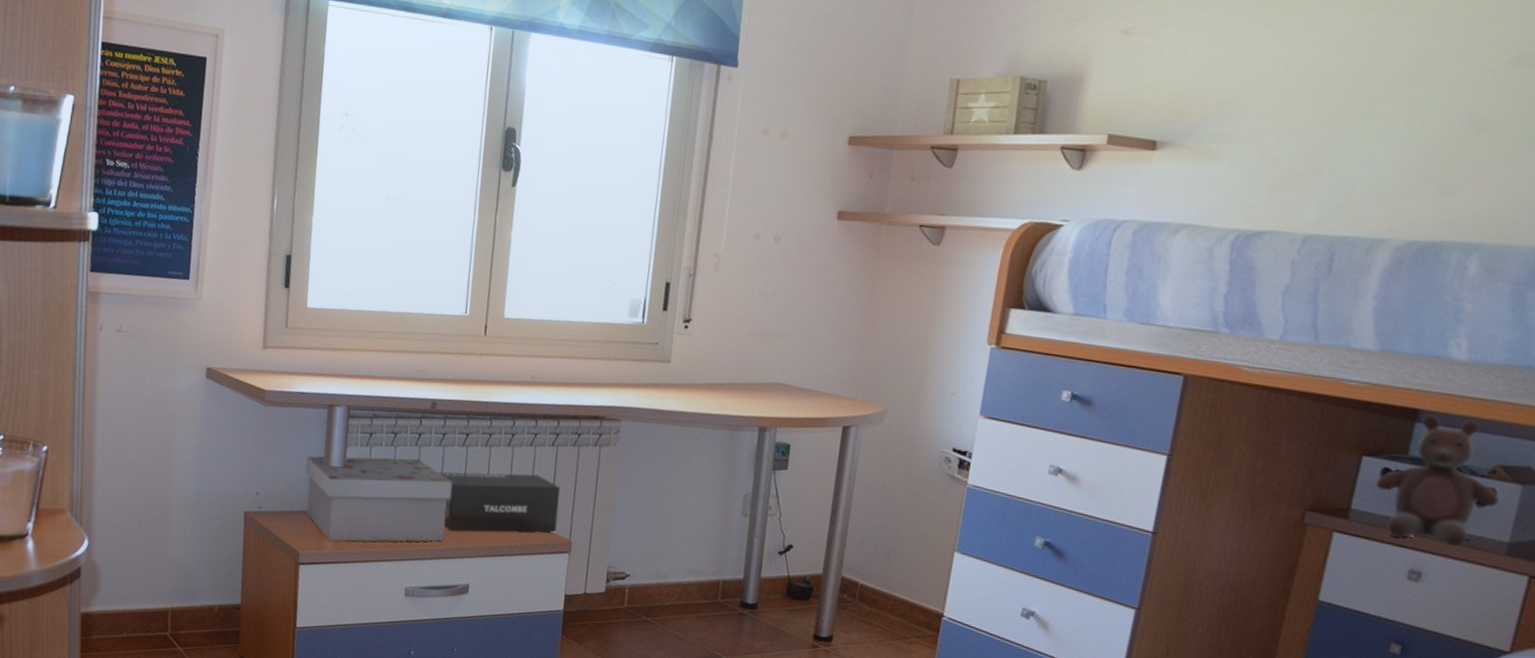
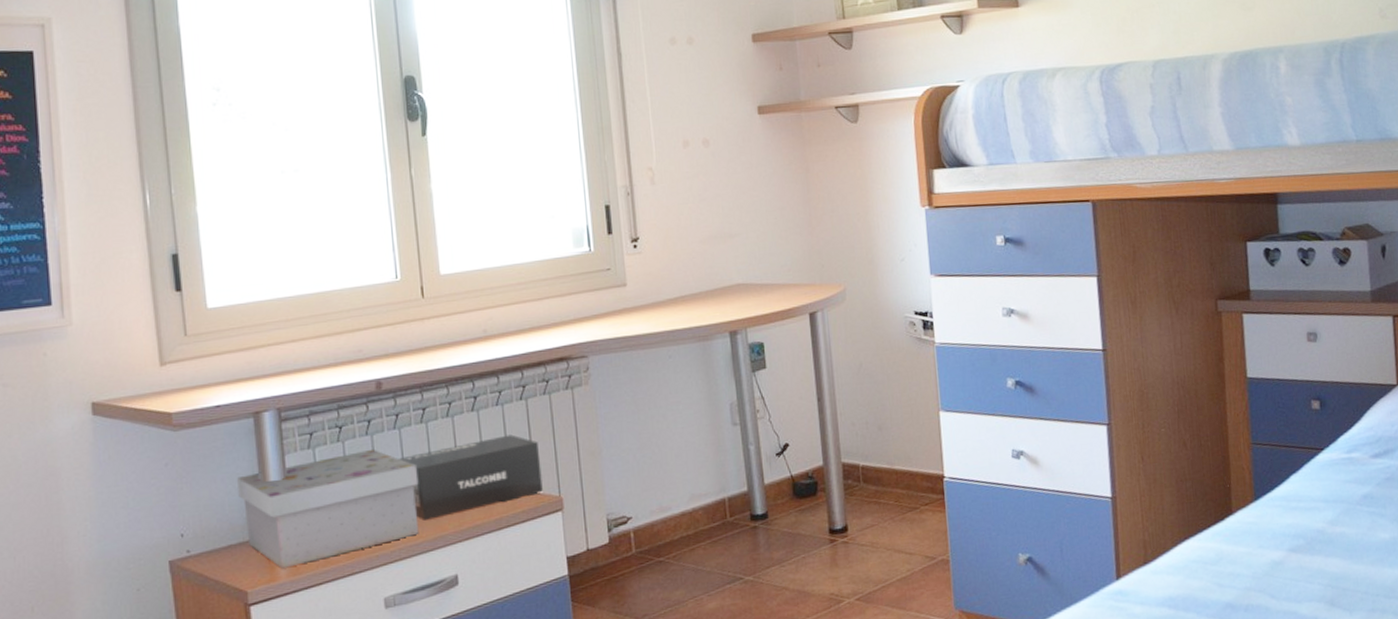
teddy bear: present [1375,415,1500,547] -> none [1262,193,1355,306]

